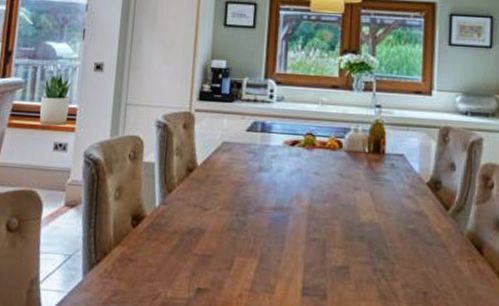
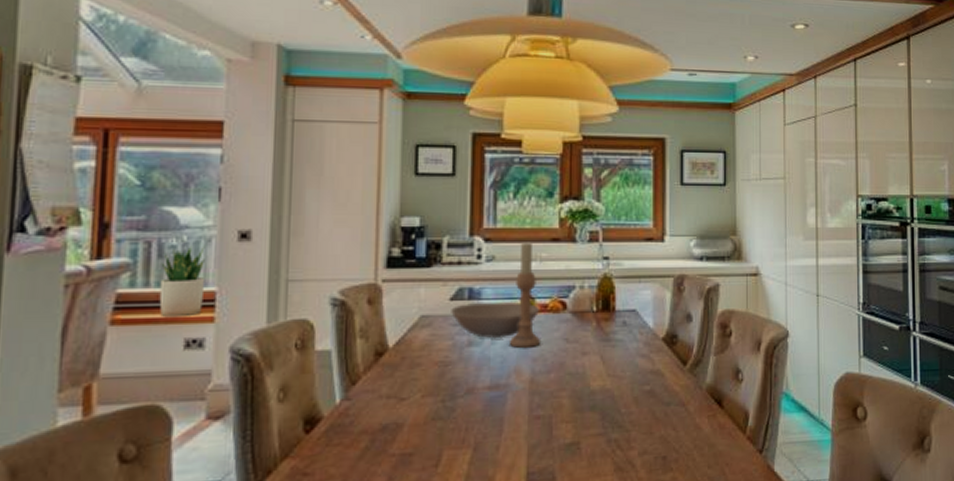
bowl: none [247,135,320,168] -> present [451,301,540,339]
candlestick: none [293,87,318,179] -> present [510,242,540,349]

